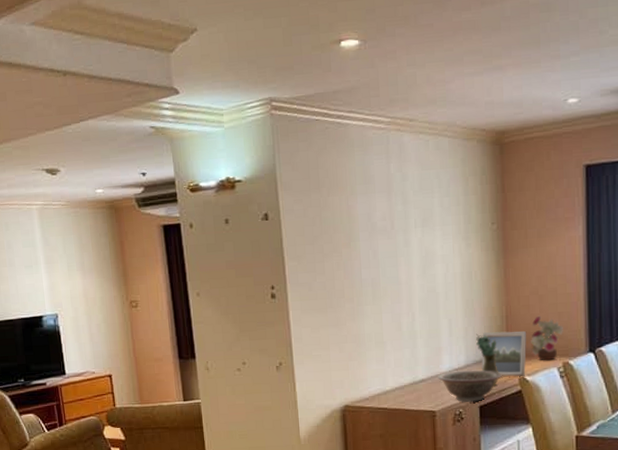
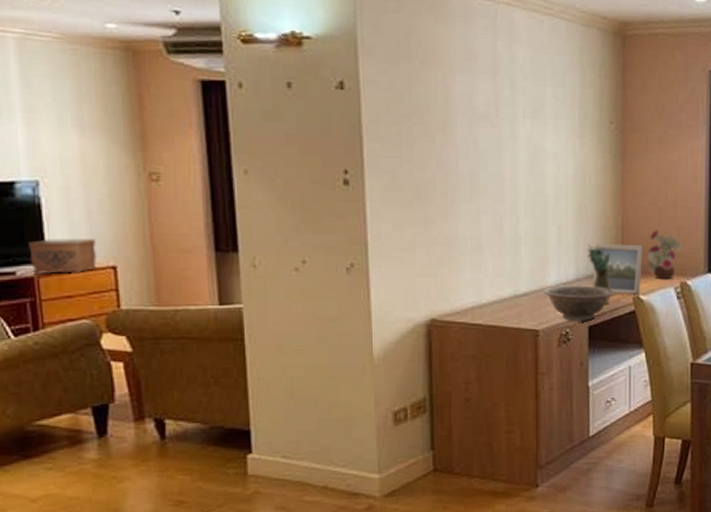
decorative box: none [53,355,99,385] -> present [28,239,97,275]

